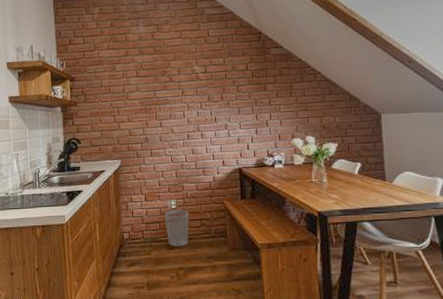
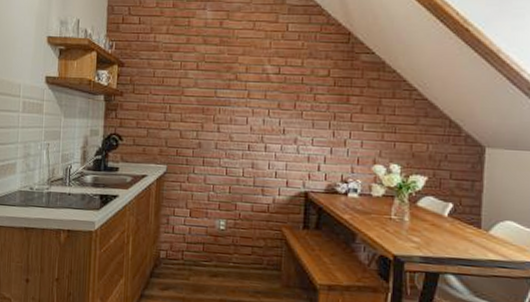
wastebasket: present [164,209,189,247] -> none [210,231,239,276]

